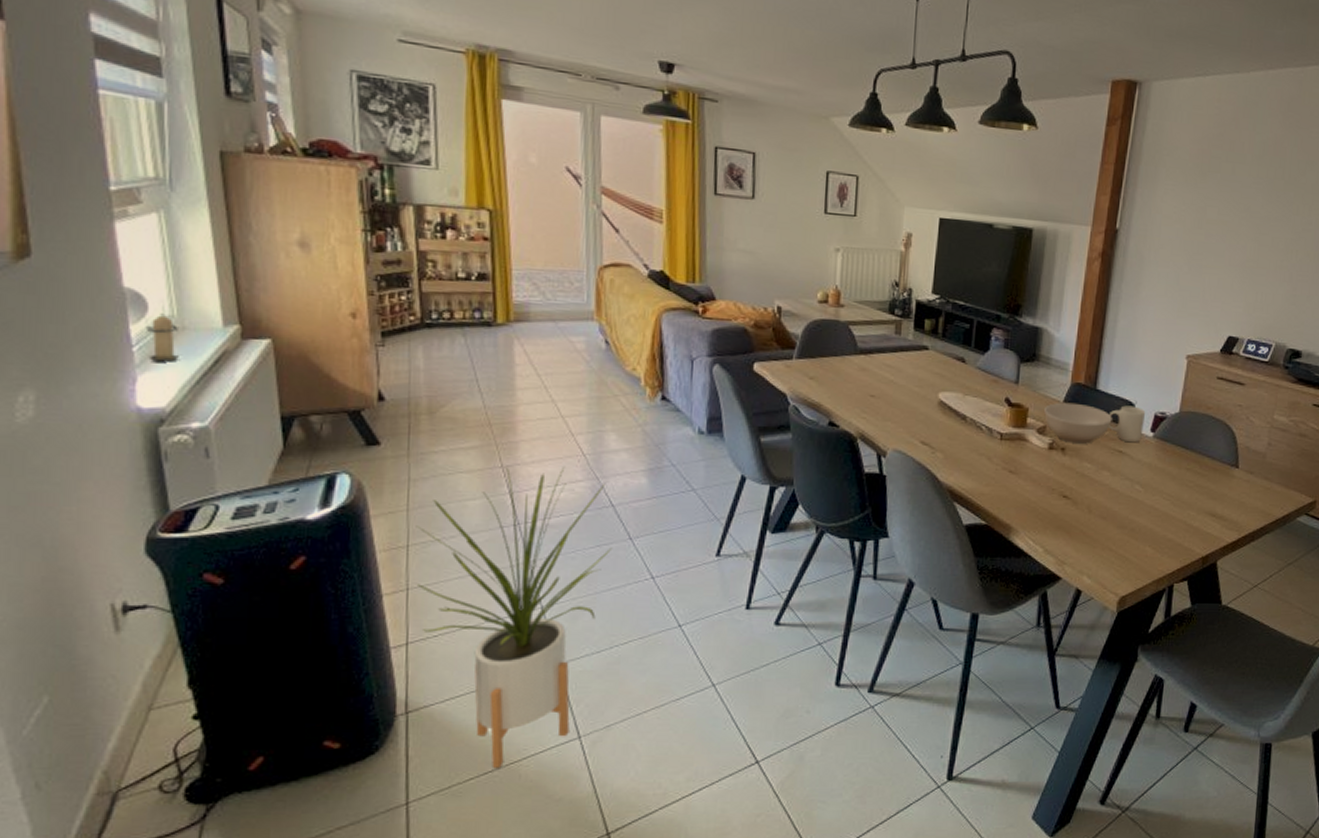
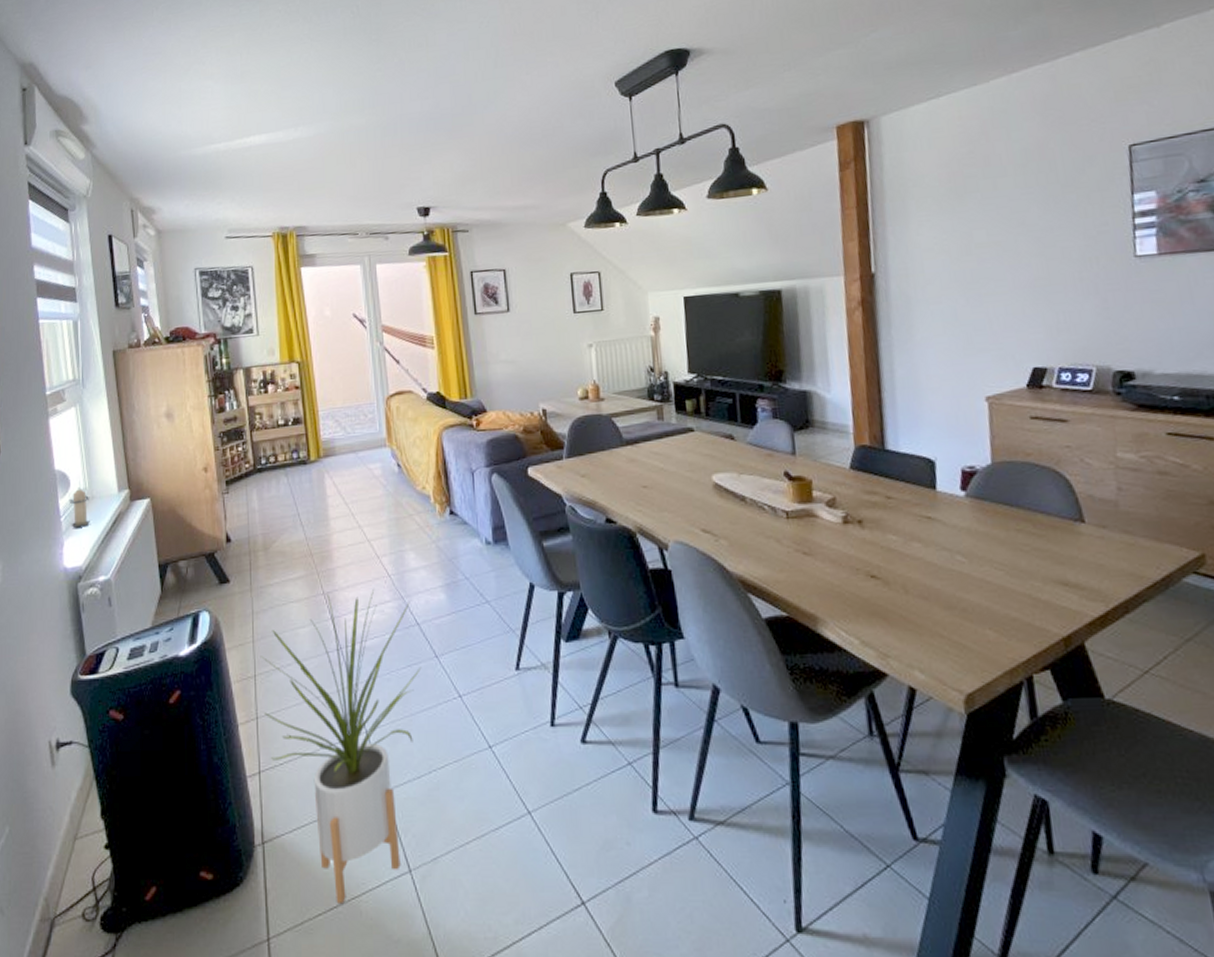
bowl: present [1043,402,1112,444] -> none [828,468,911,514]
cup: present [1108,405,1146,443] -> none [905,463,952,506]

